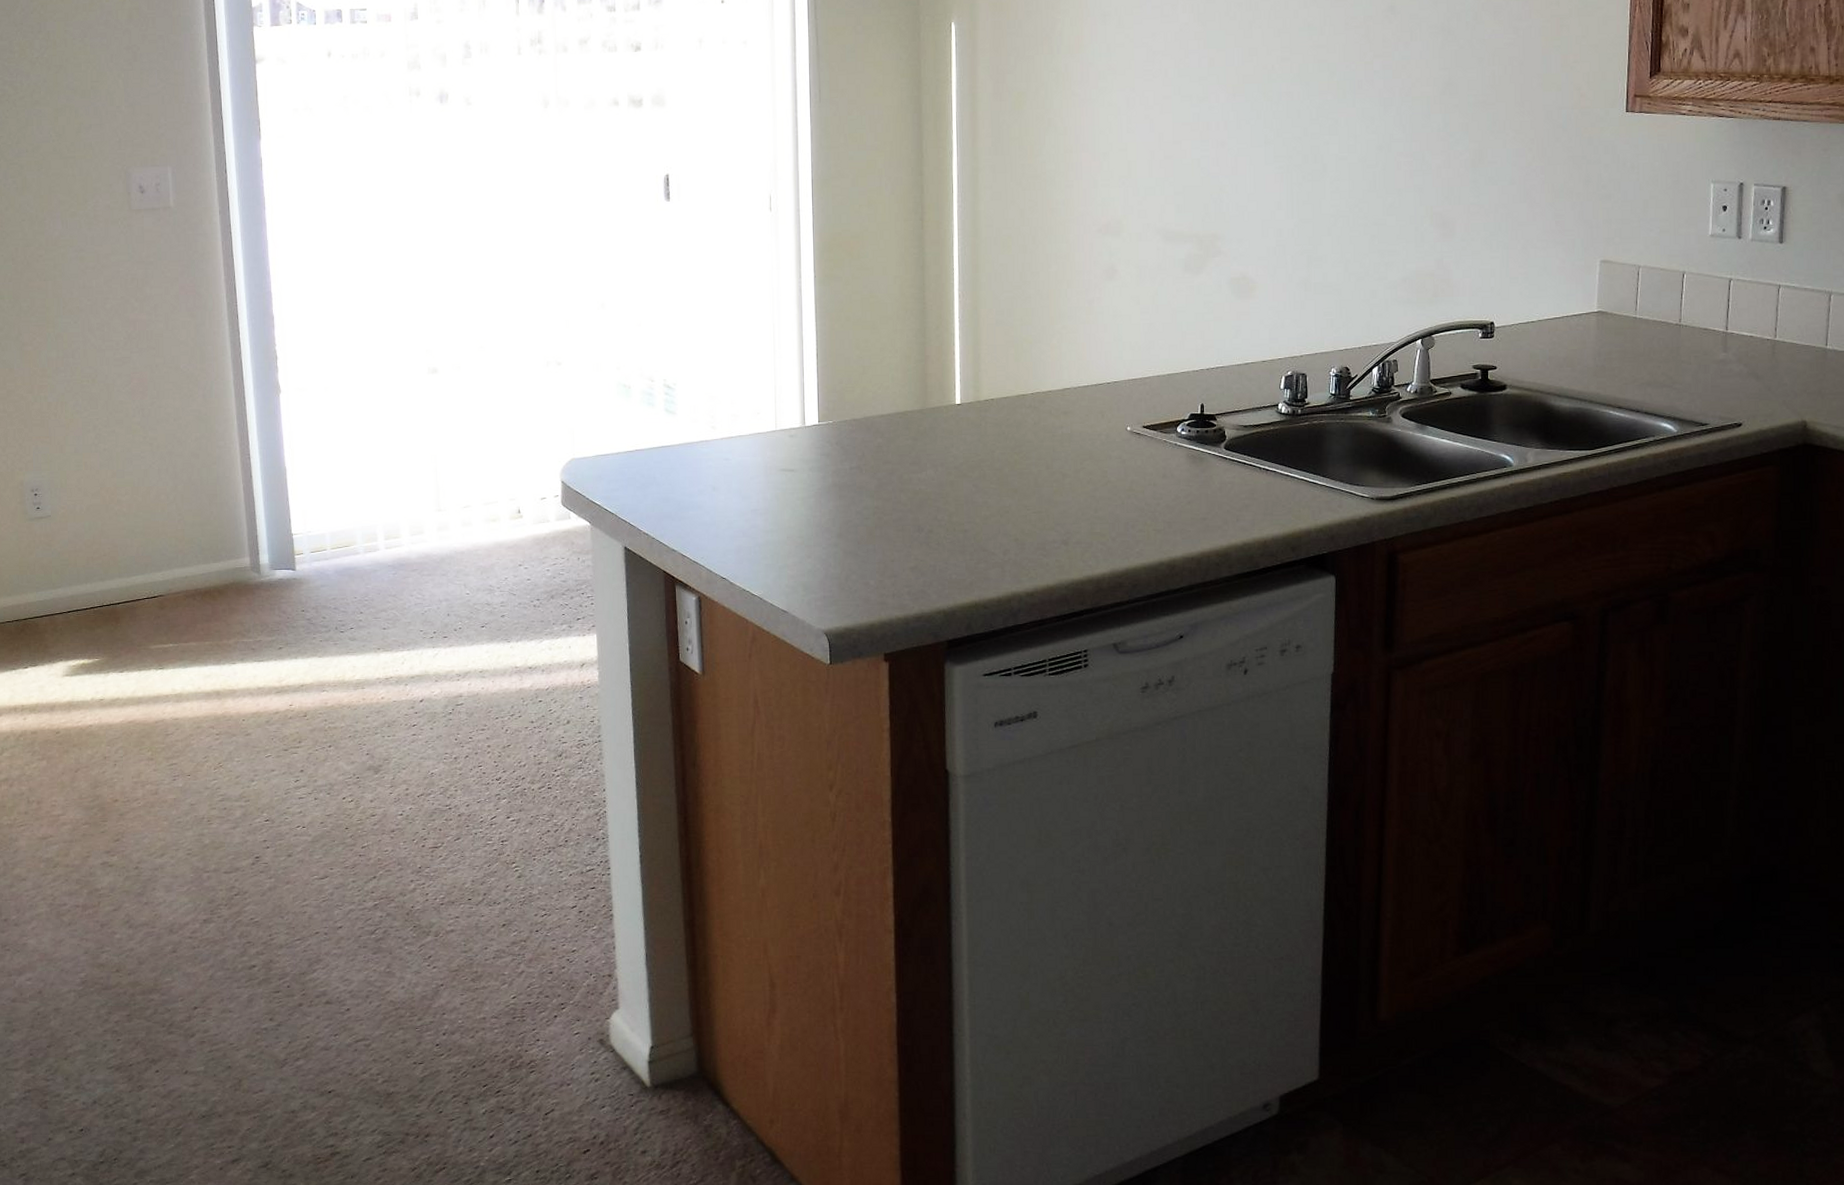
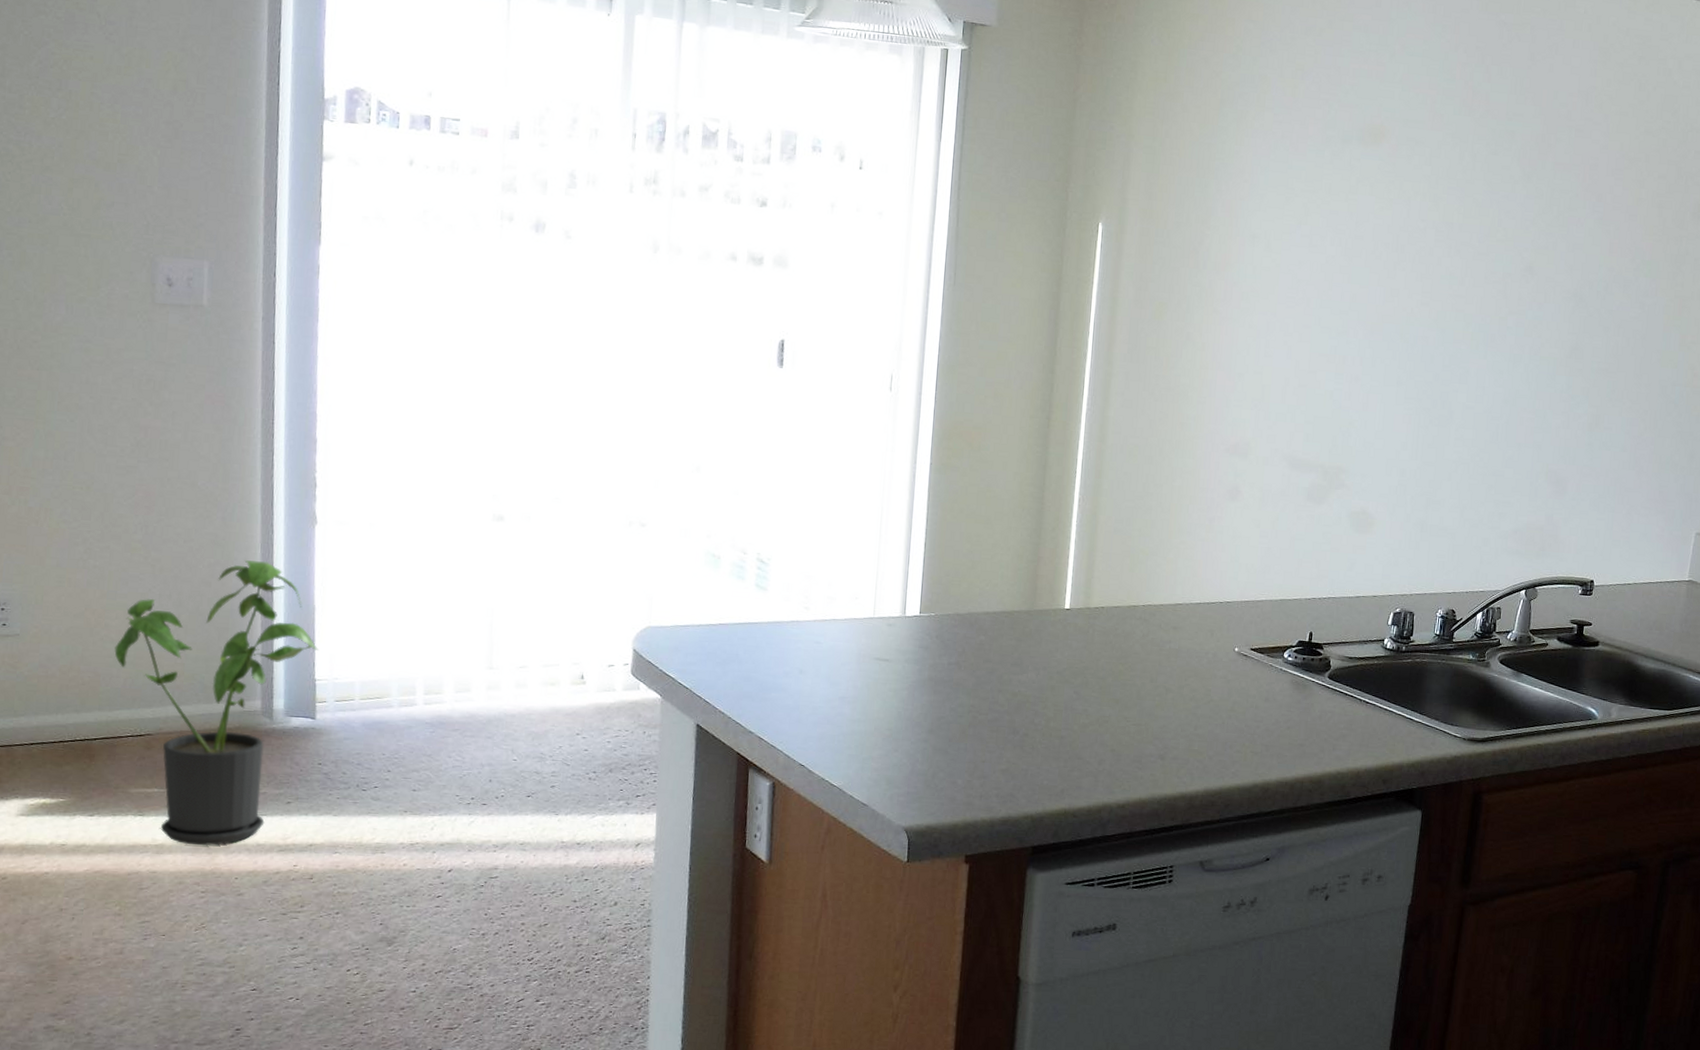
house plant: none [127,430,292,693] -> present [114,560,318,845]

